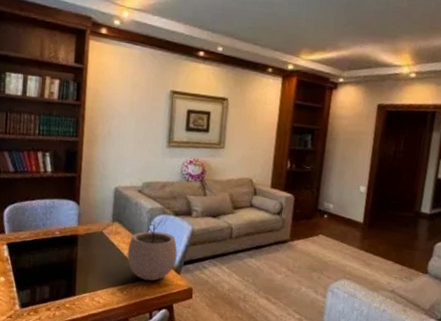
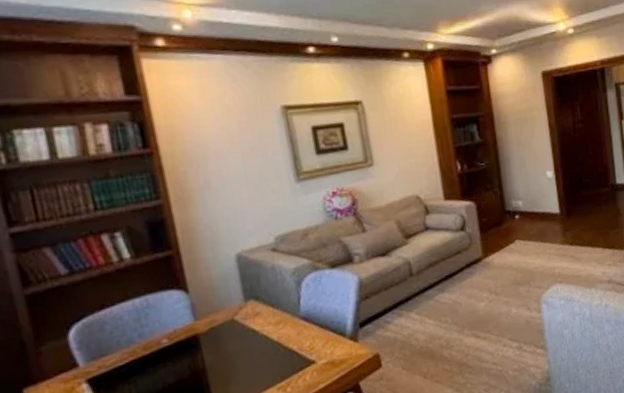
plant pot: present [127,219,177,281] -> none [277,280,349,365]

